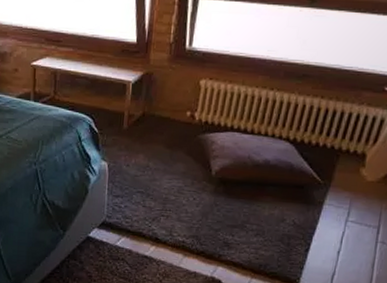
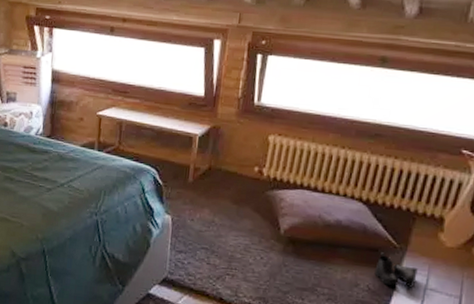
boots: none [300,189,340,221] -> present [374,252,418,288]

